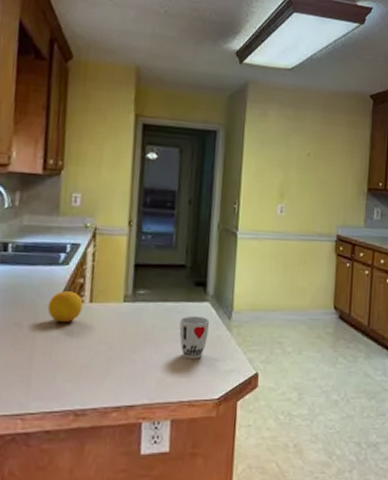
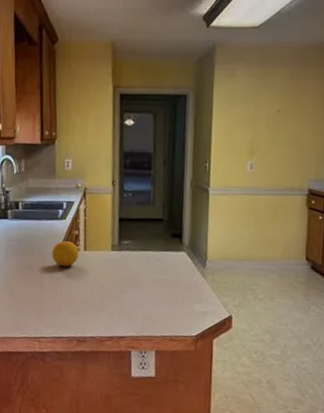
cup: present [179,315,210,360] -> none [159,263,187,301]

